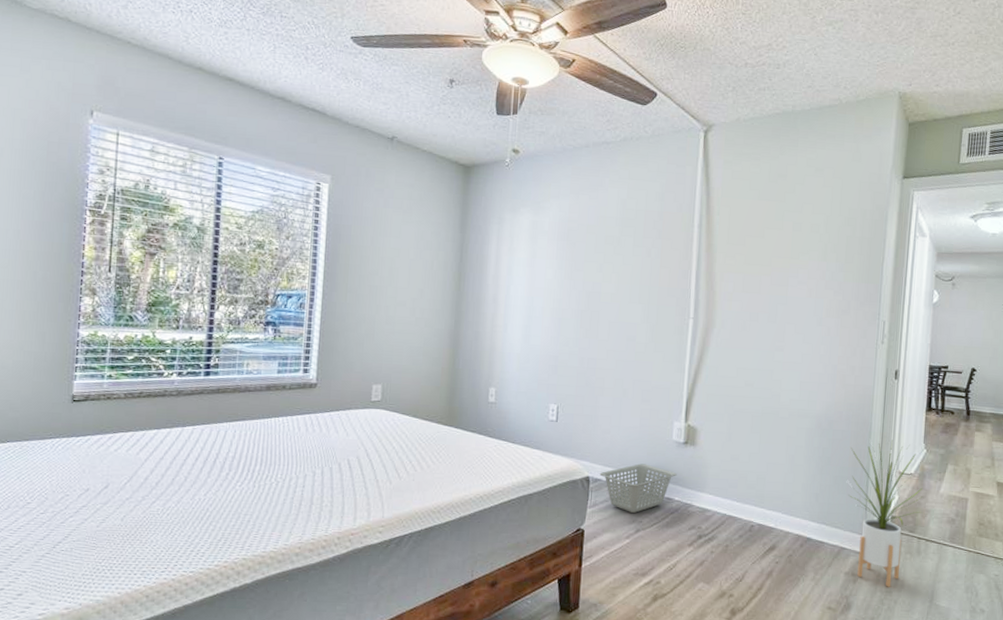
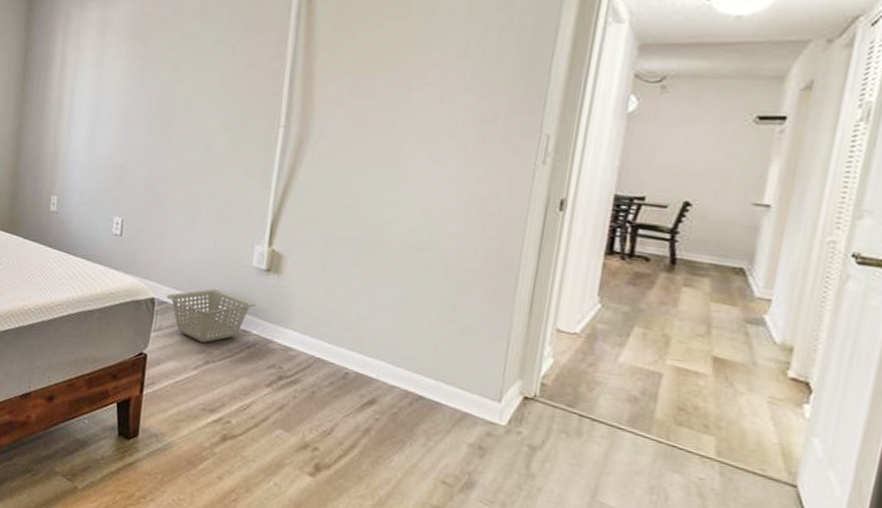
house plant: present [848,440,927,587] -> none [480,287,596,471]

